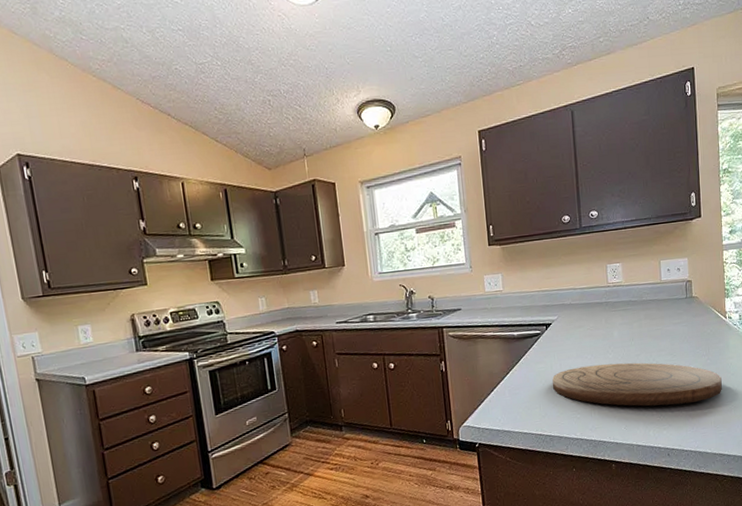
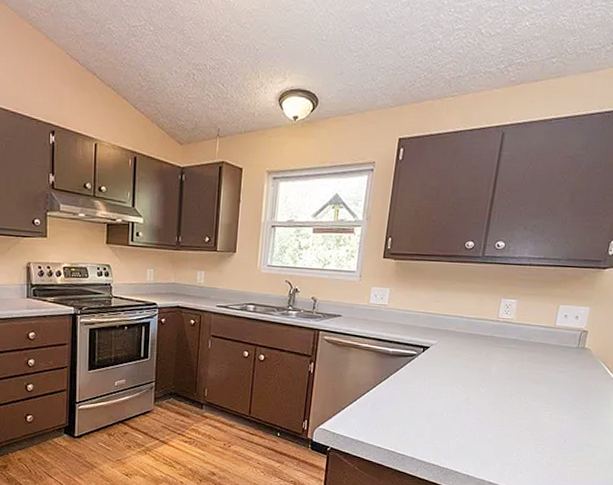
cutting board: present [552,362,722,406] -> none [416,394,594,453]

